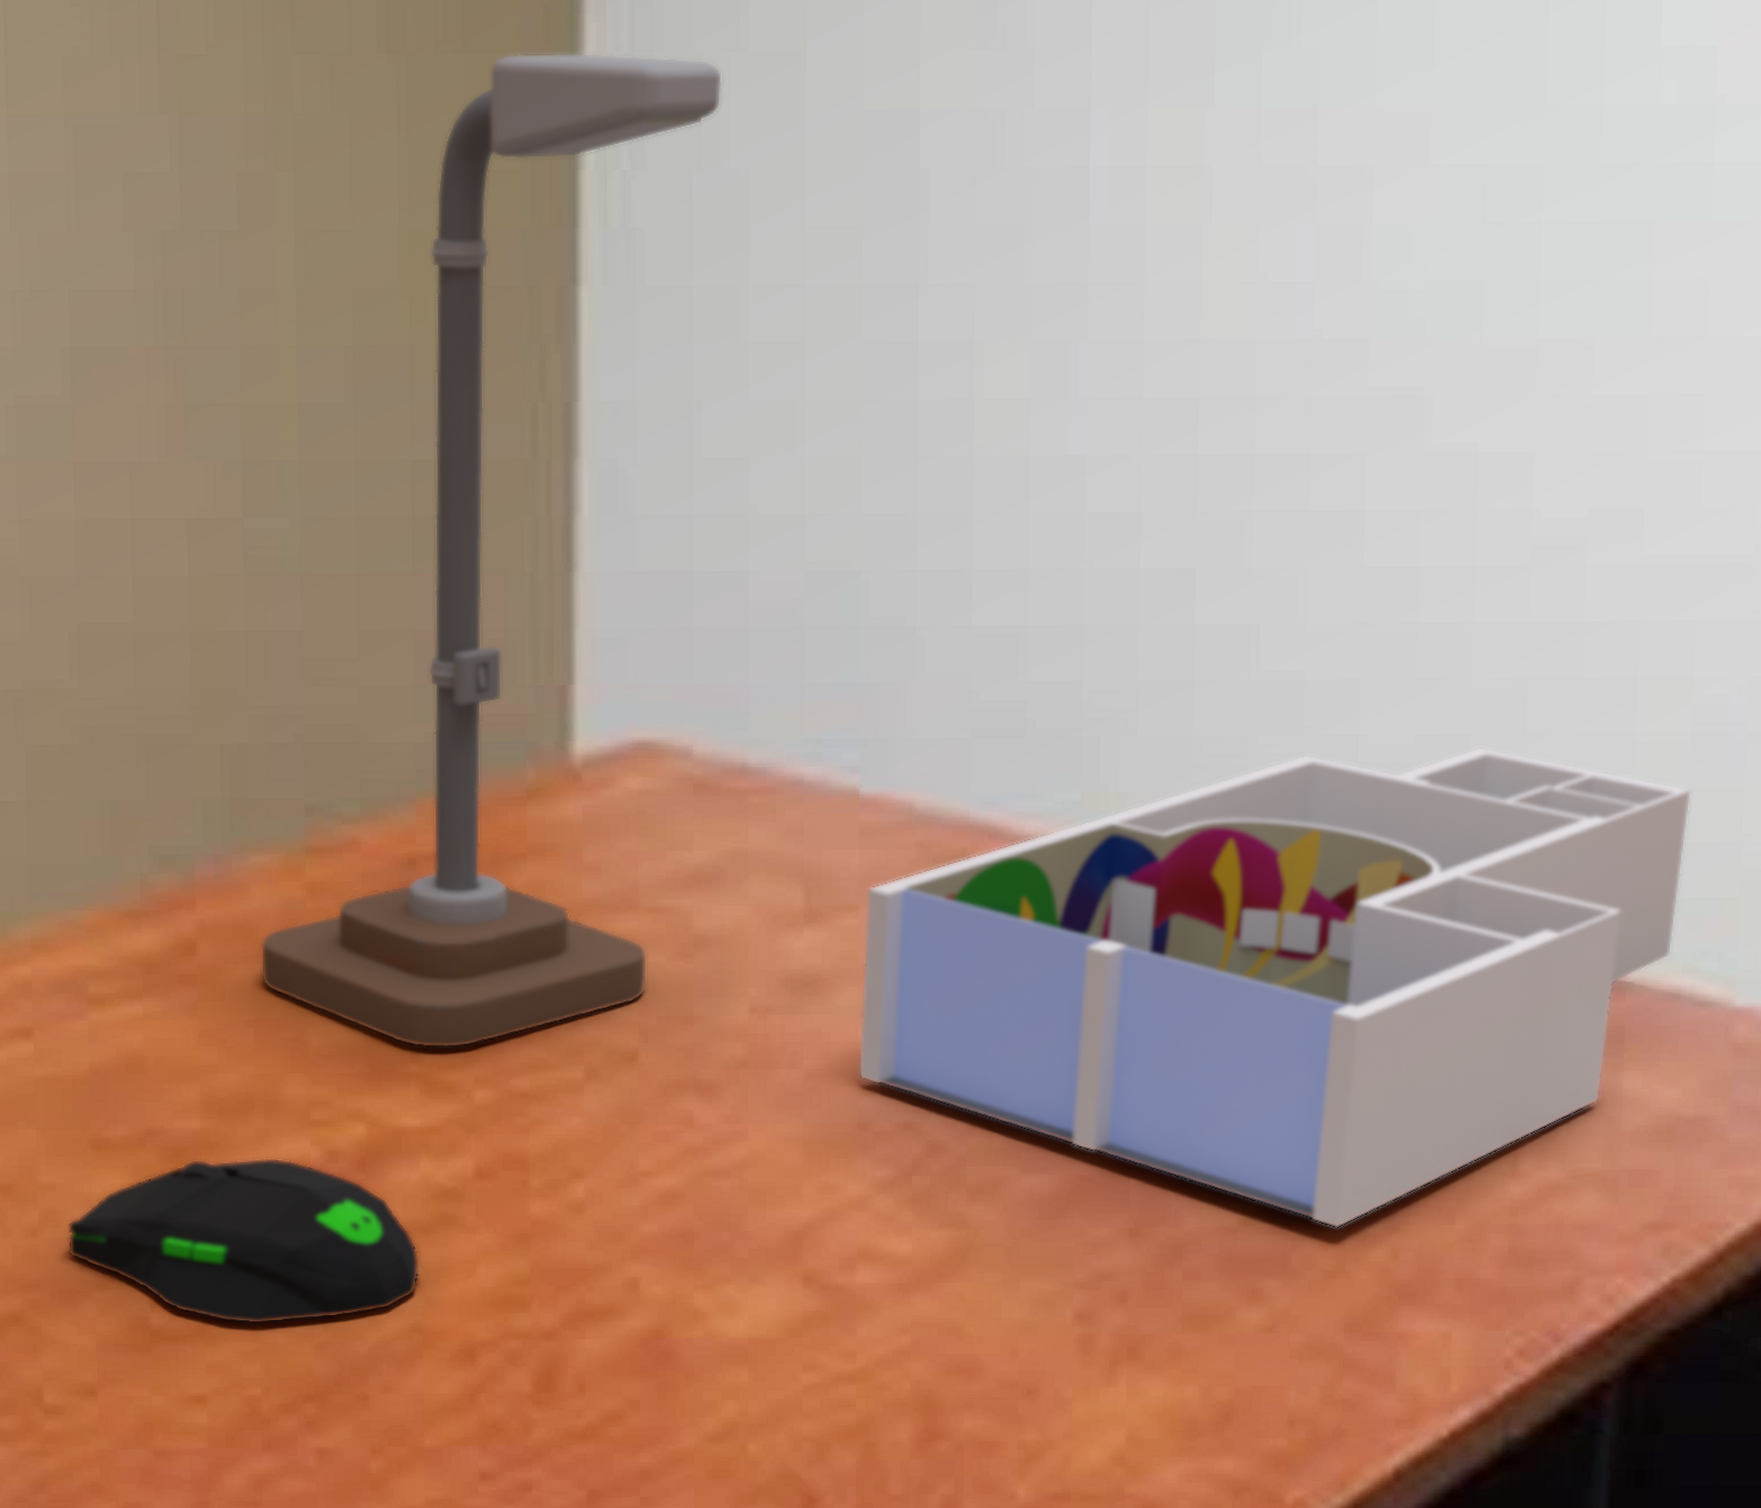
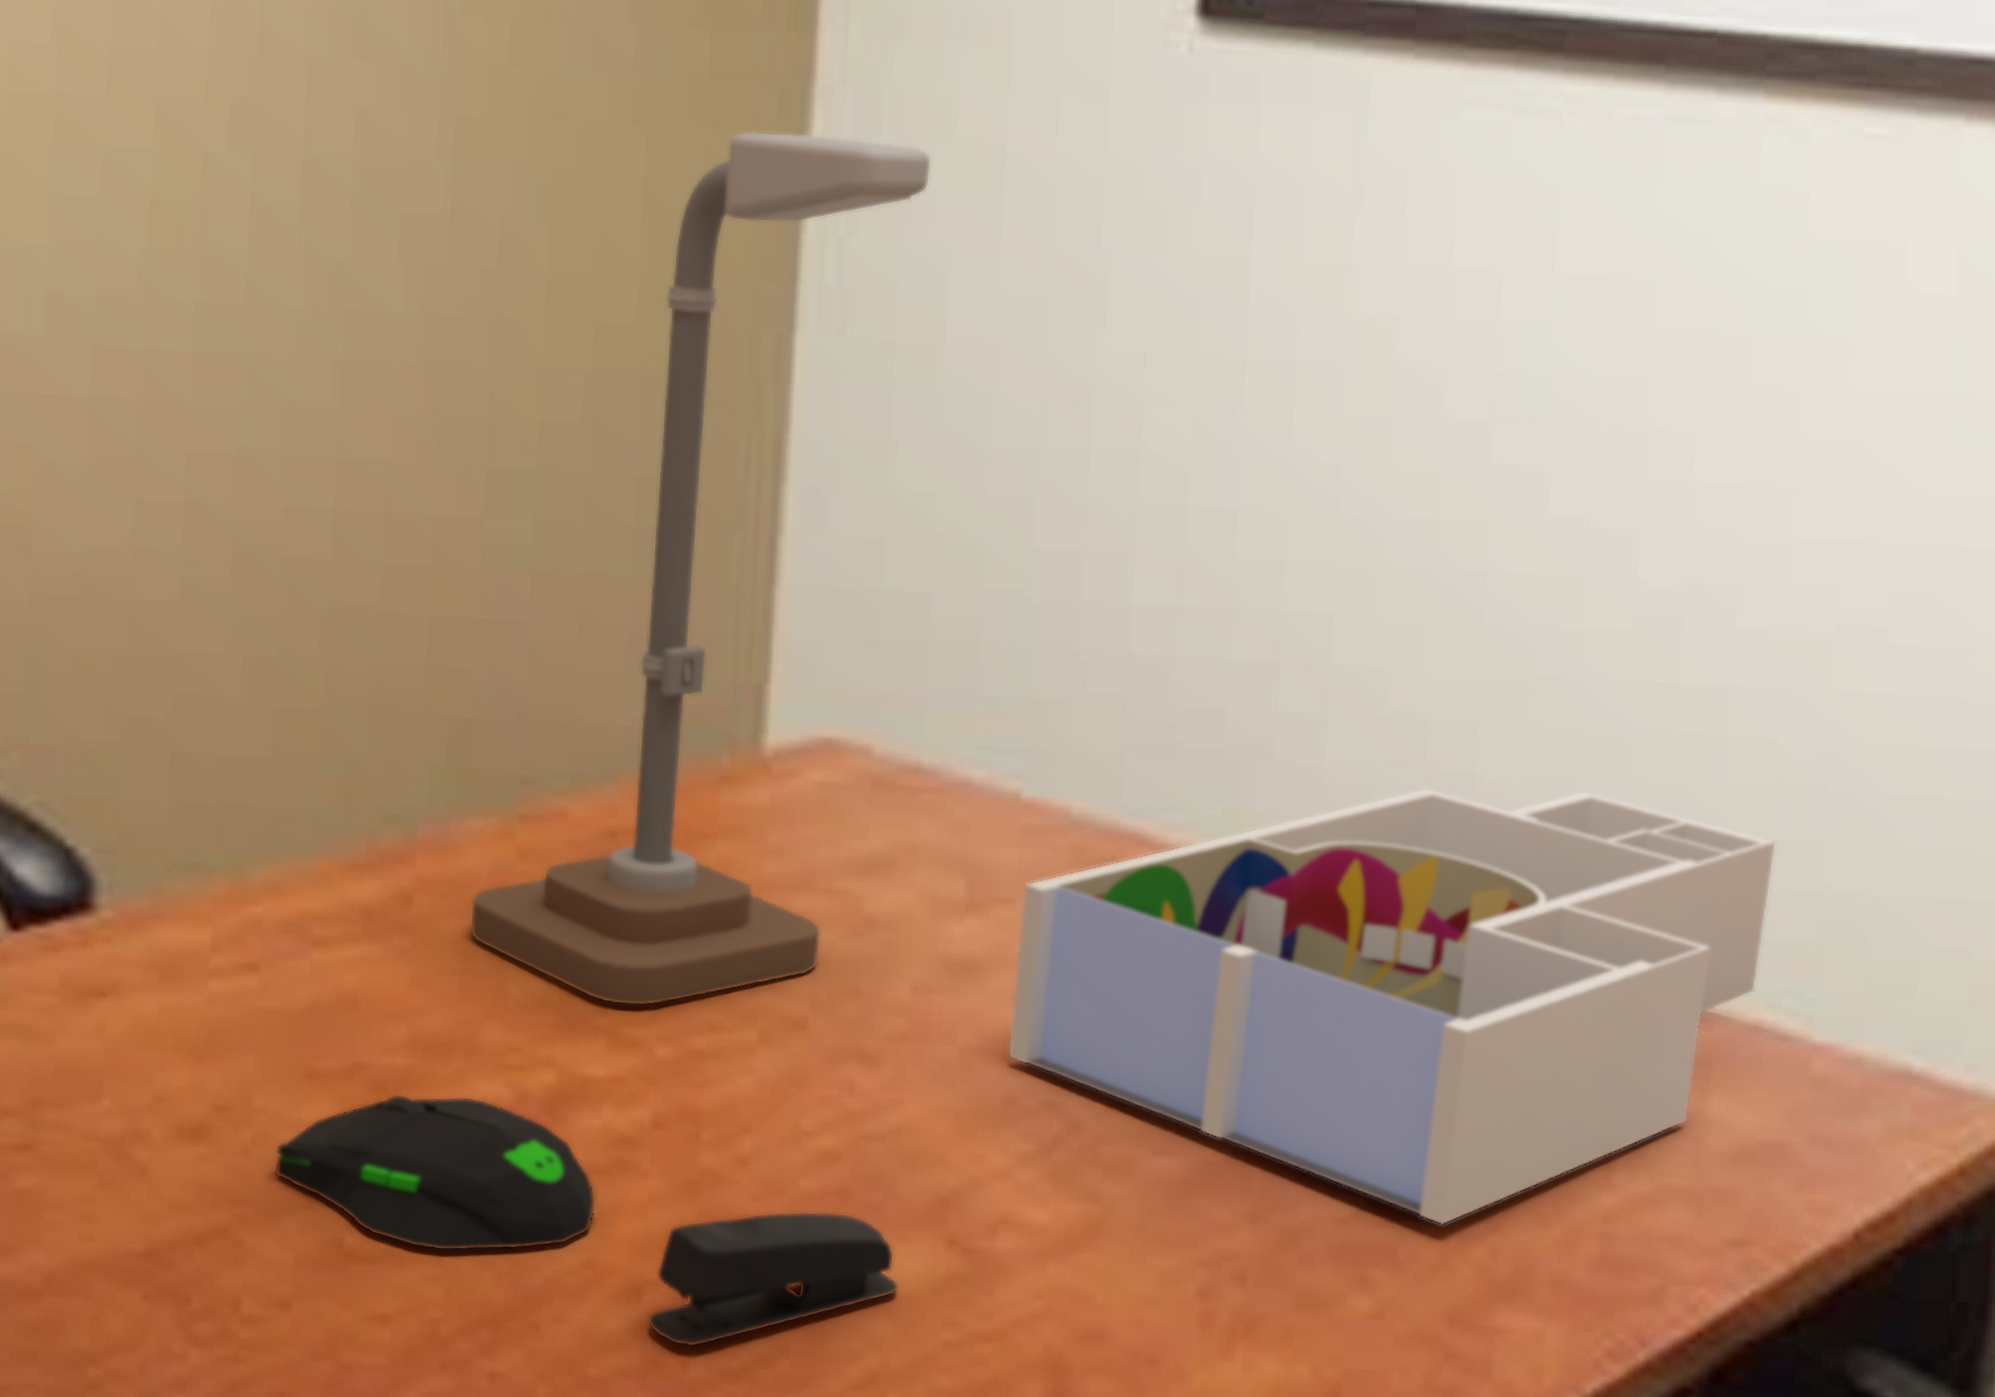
stapler: none [483,1256,754,1409] -> present [647,1211,899,1348]

